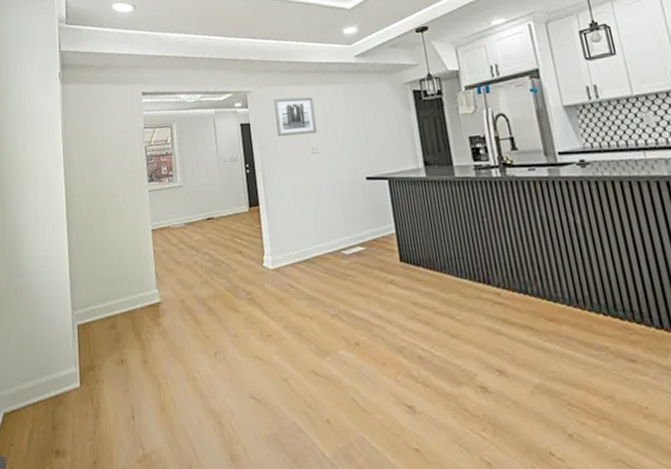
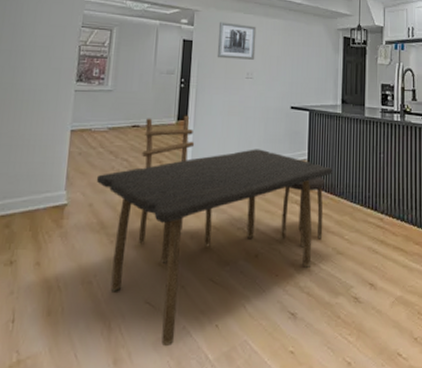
dining table: none [182,201,430,443] -> present [96,115,332,347]

